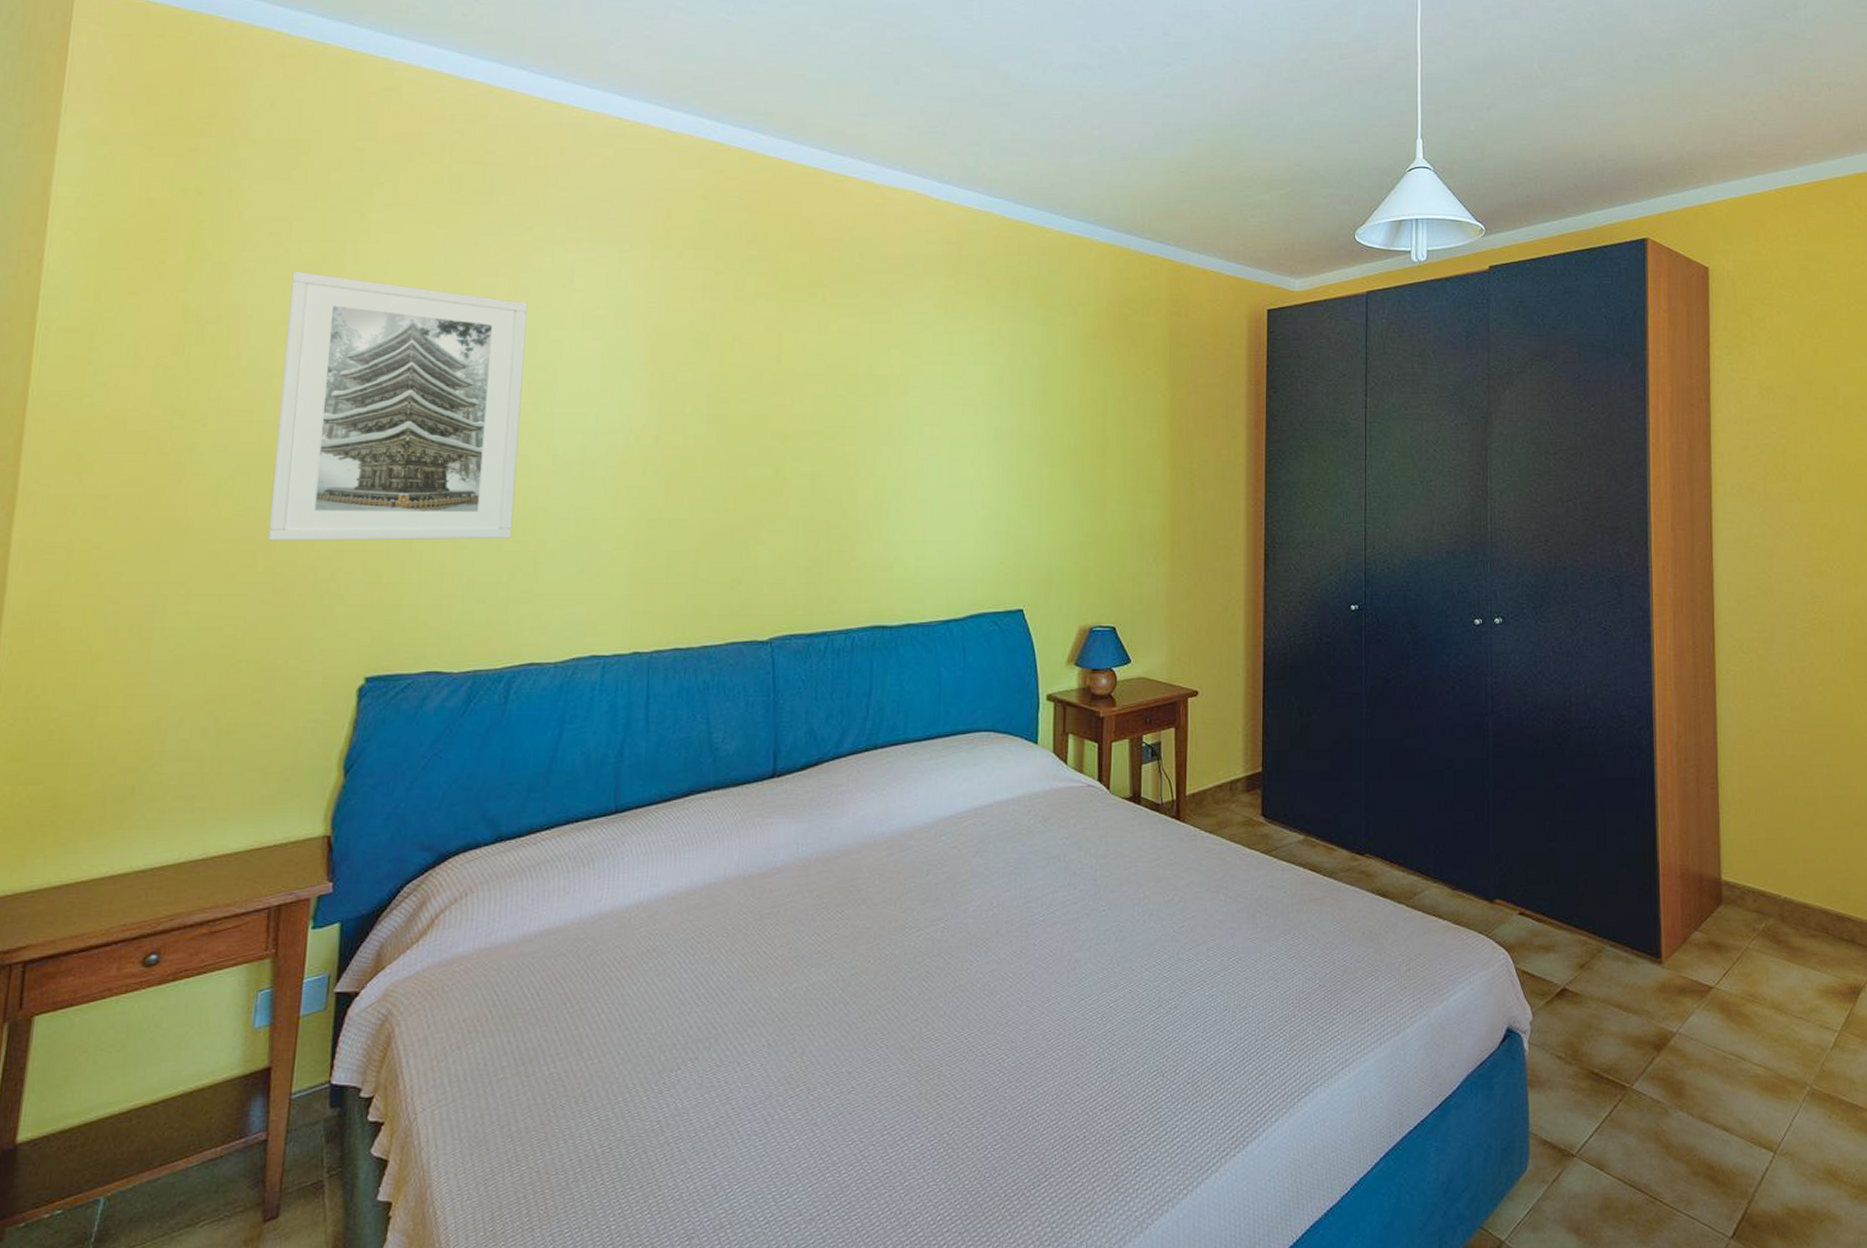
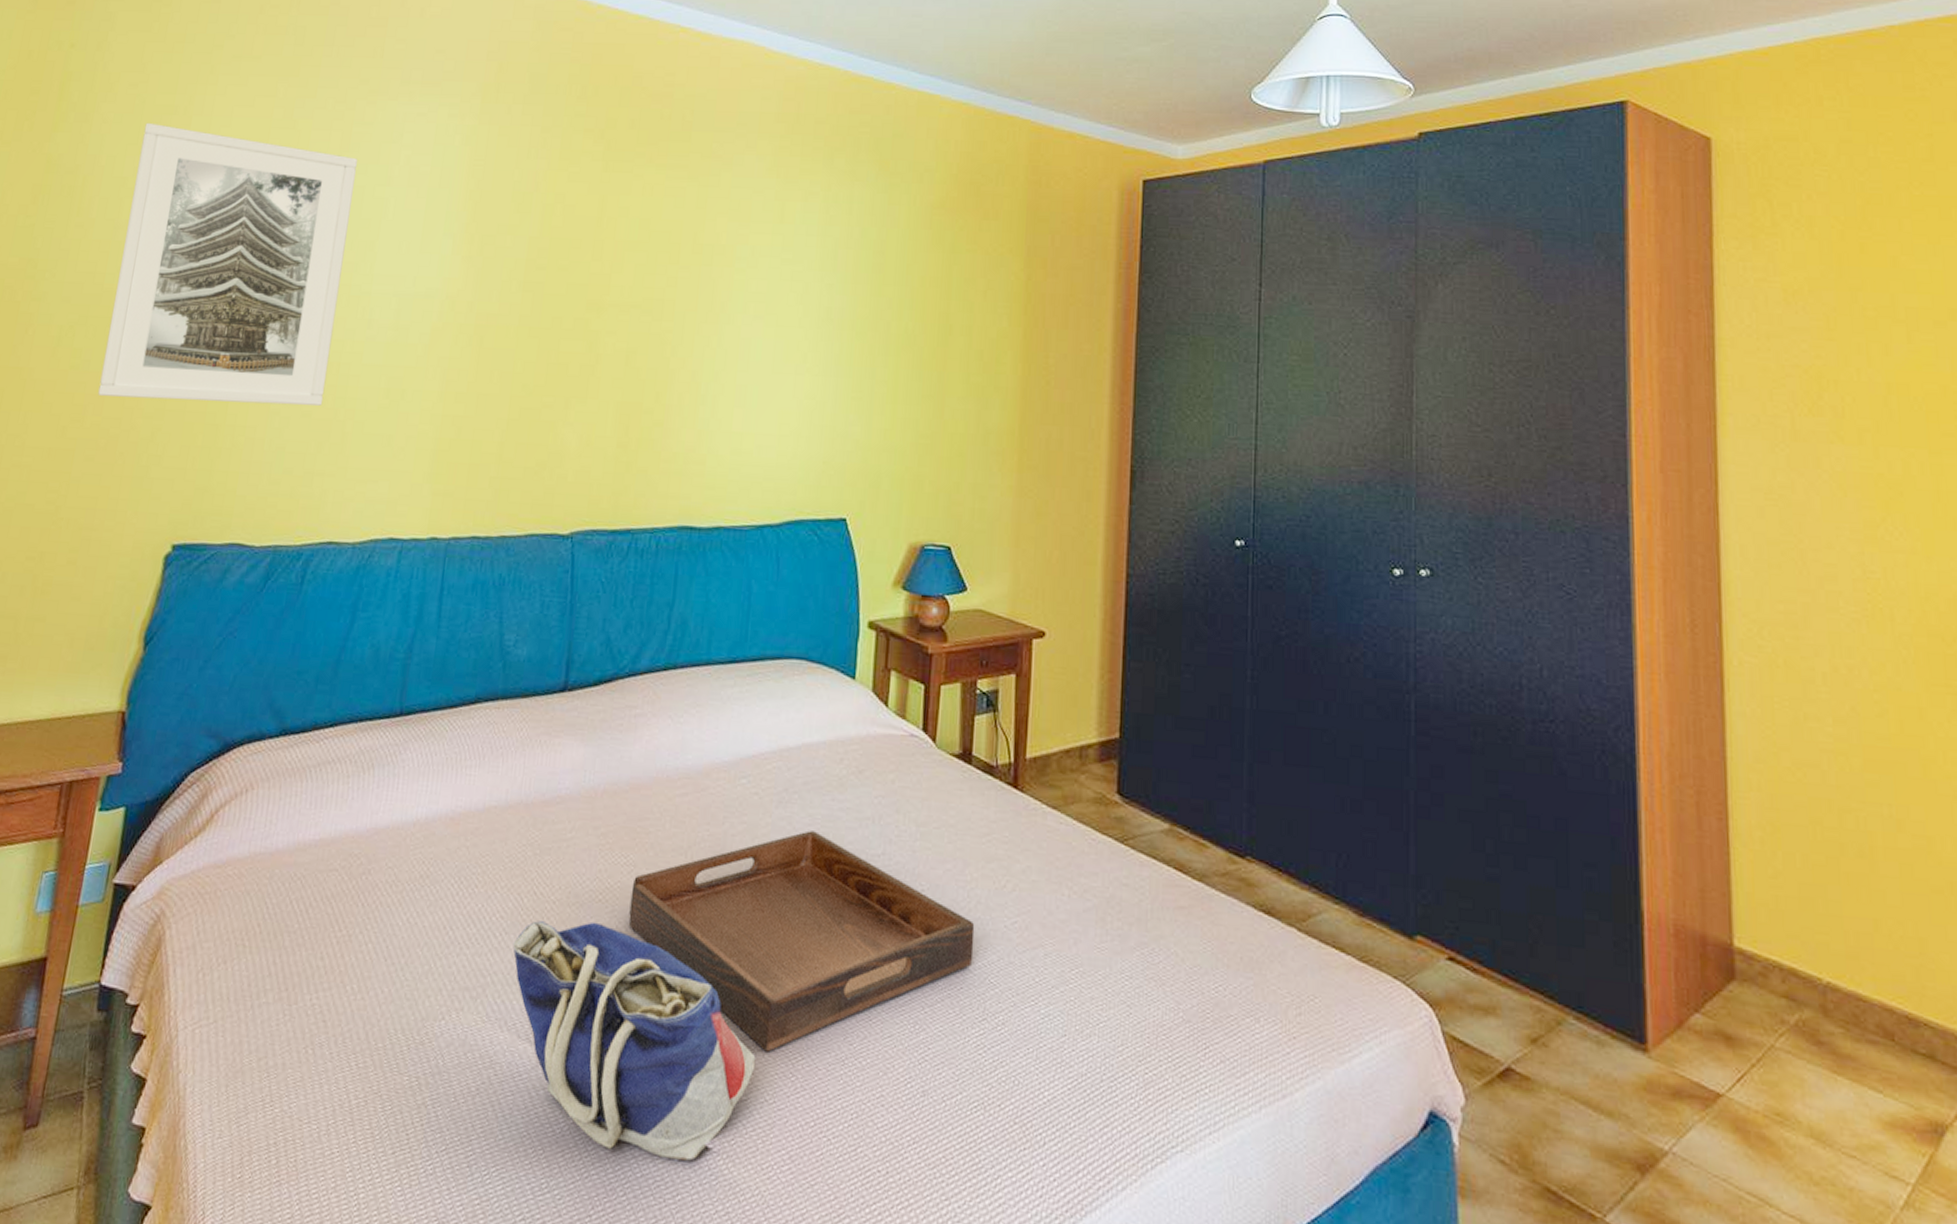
tote bag: none [740,970,968,1154] -> present [512,921,756,1161]
serving tray: none [846,873,1149,1057] -> present [628,830,975,1052]

